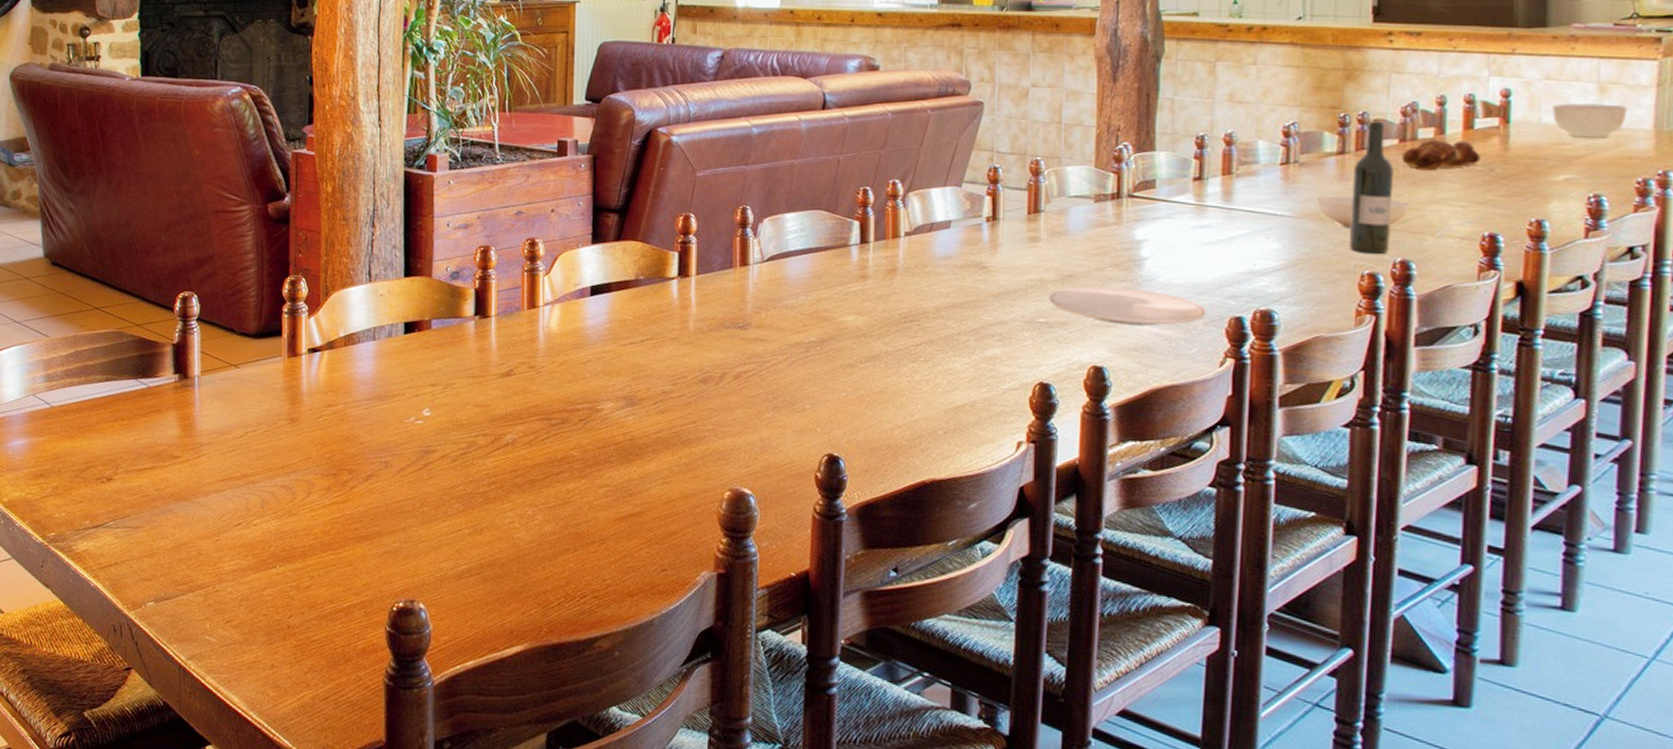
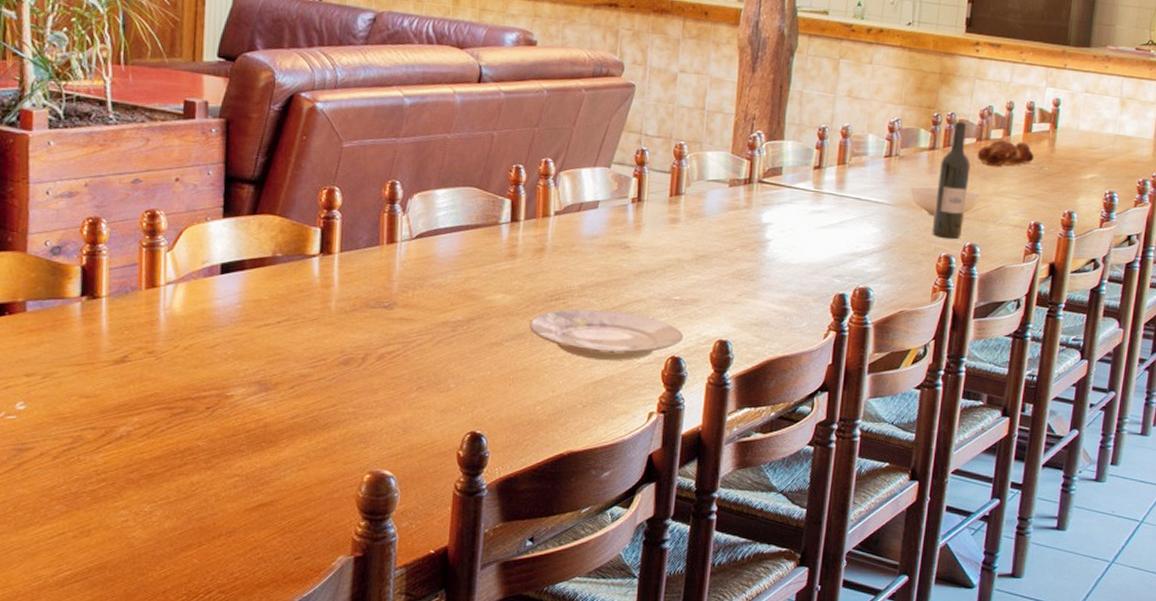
plate: none [883,331,1052,386] -> present [529,309,684,360]
plate: present [1048,286,1207,326] -> none [684,266,817,303]
bowl: present [1552,103,1629,138] -> none [1087,114,1139,145]

